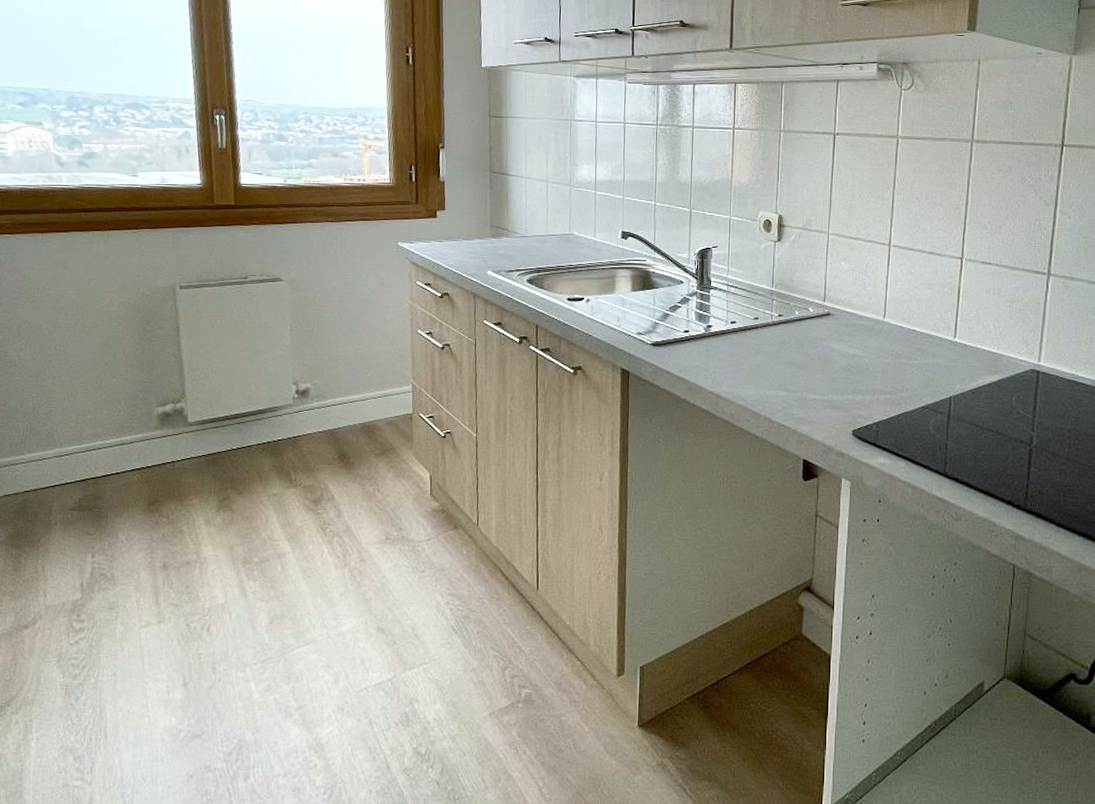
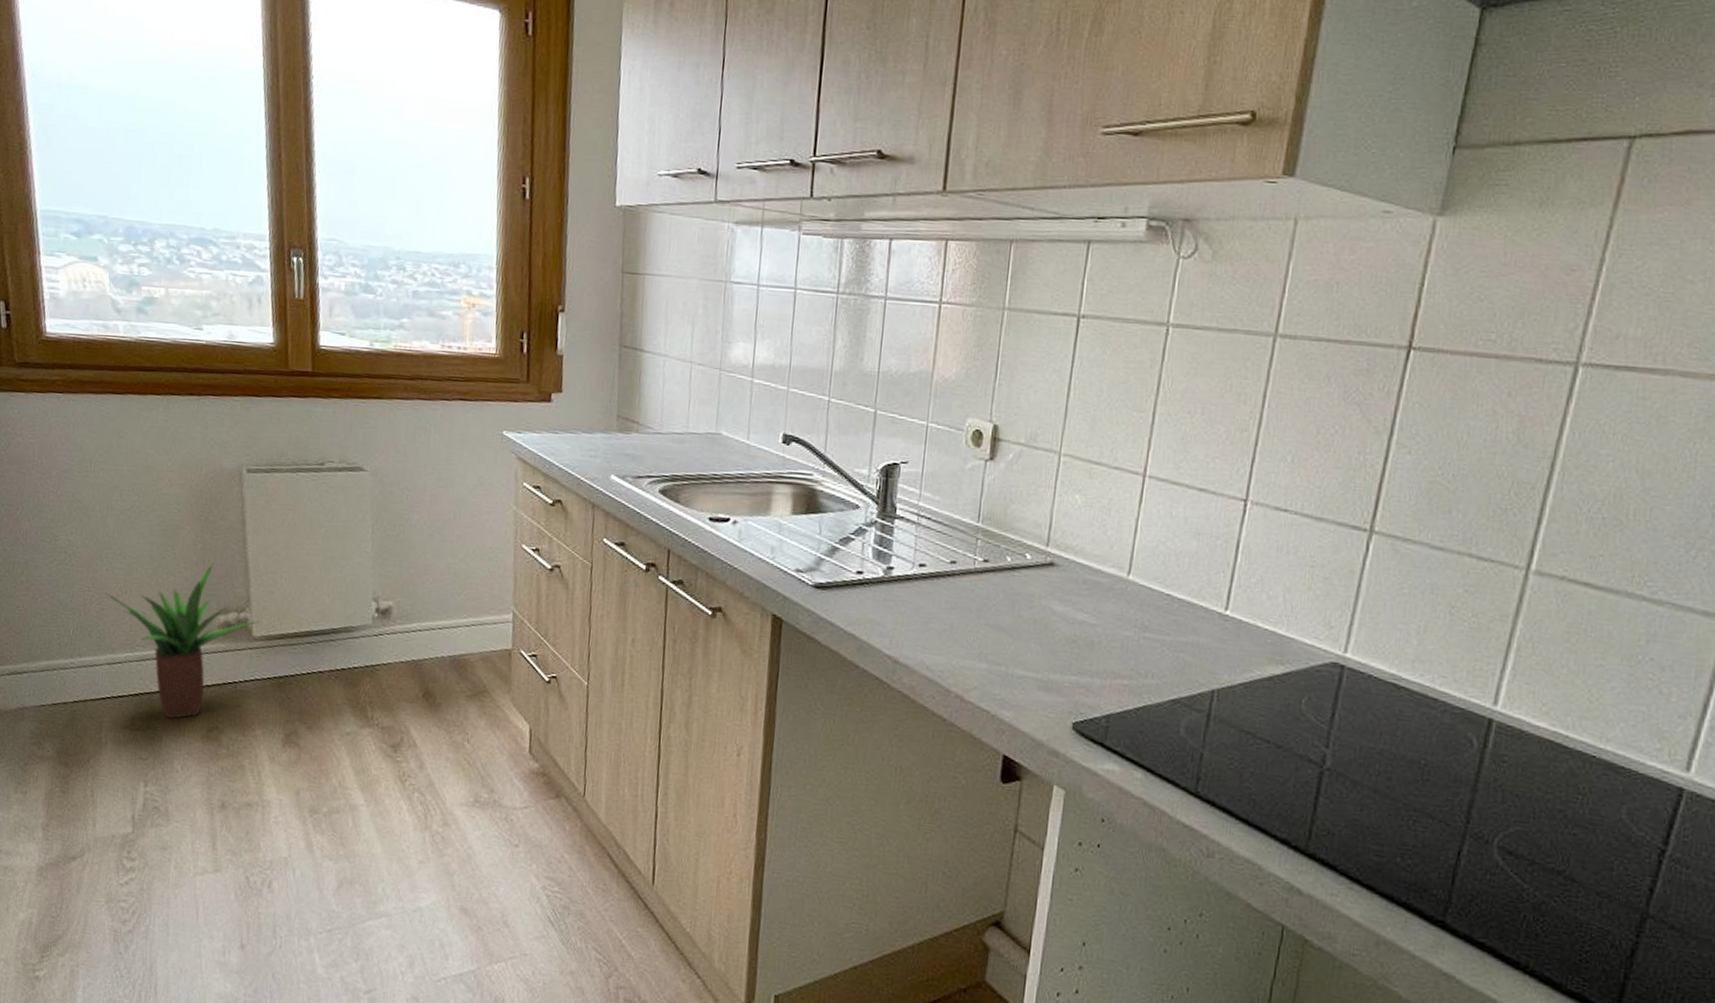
potted plant: none [53,364,196,498] -> present [105,563,262,720]

